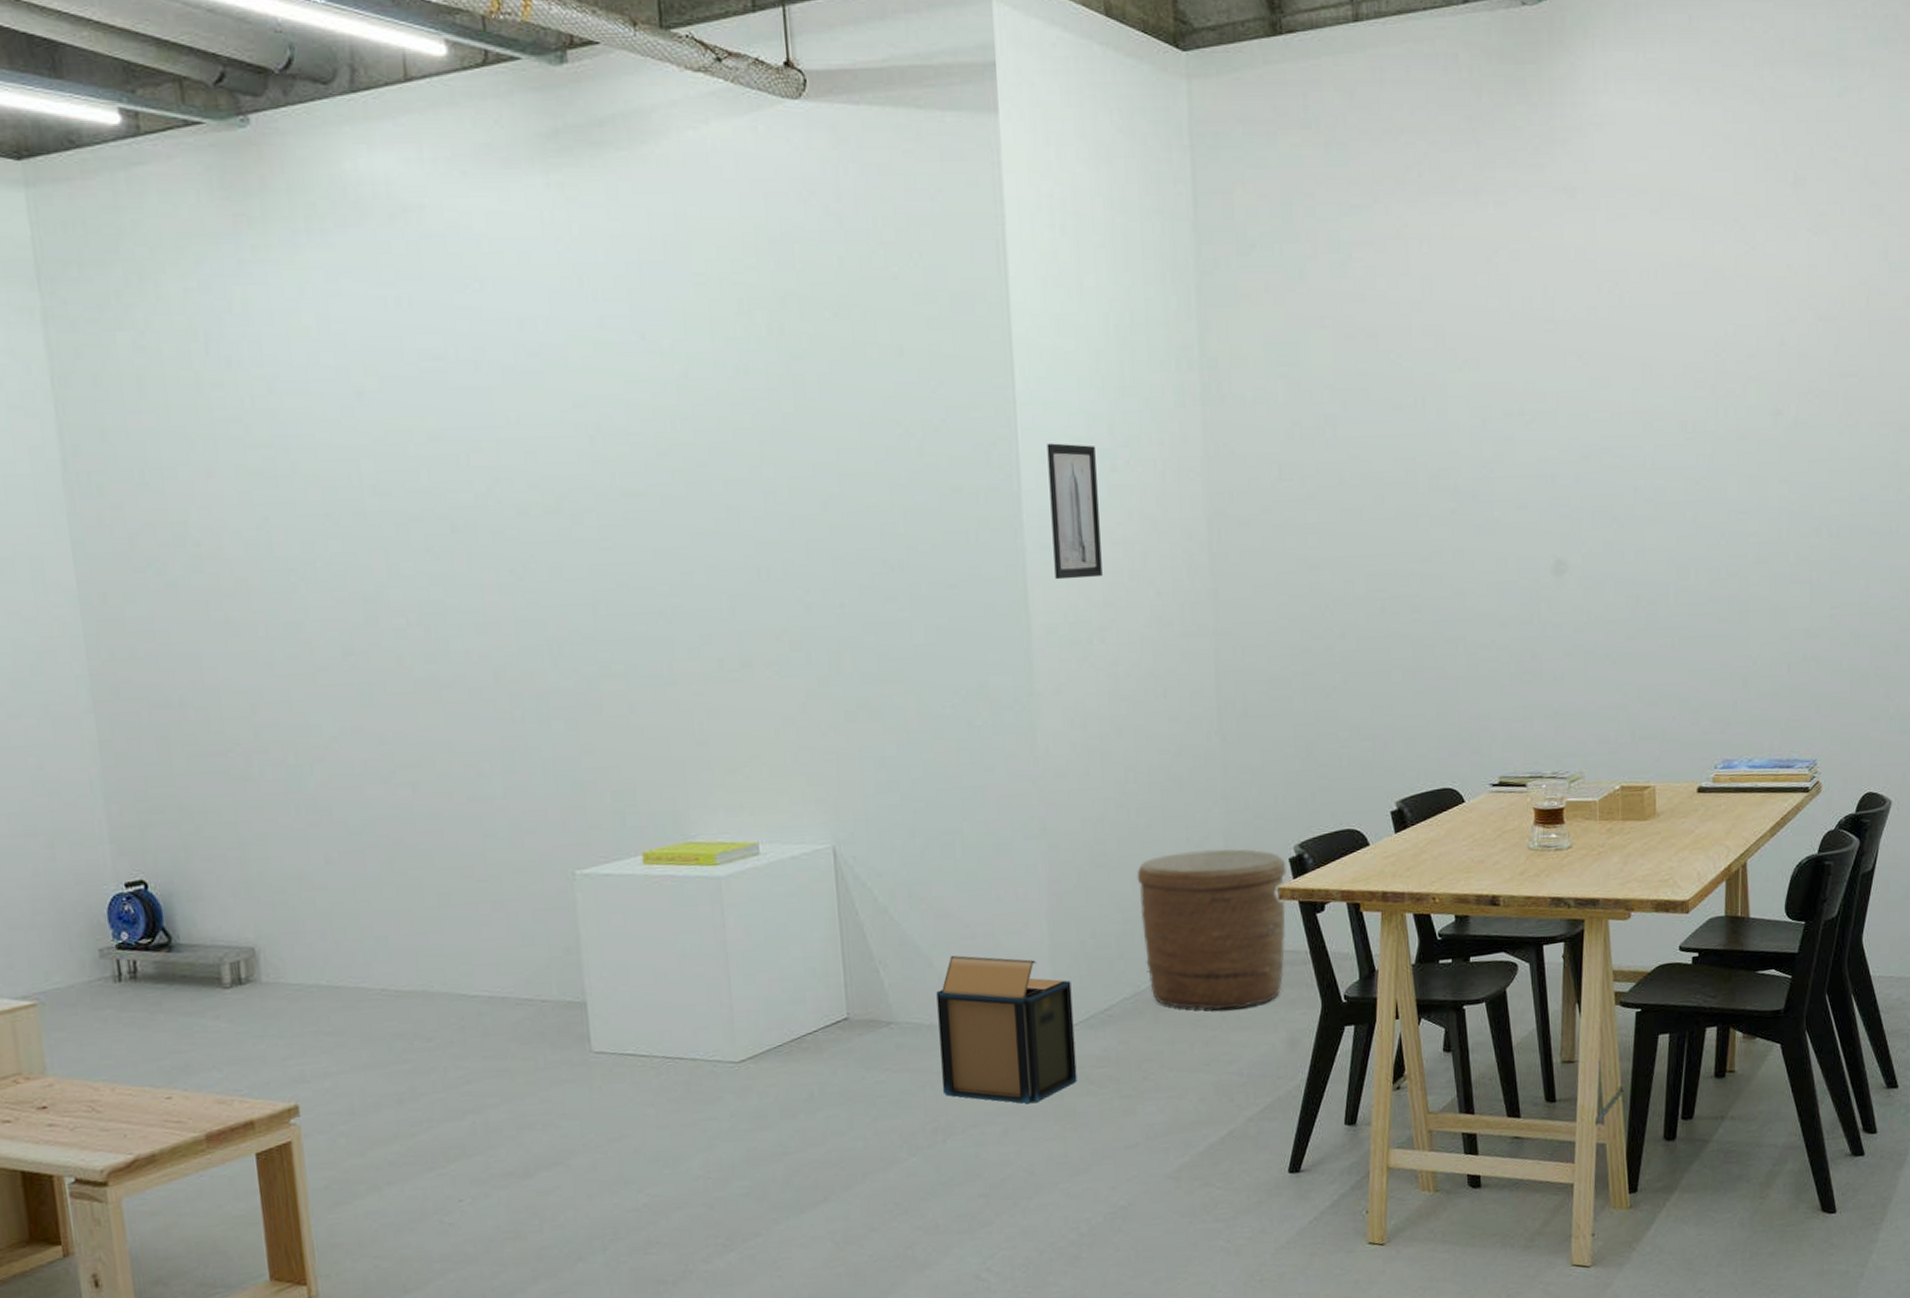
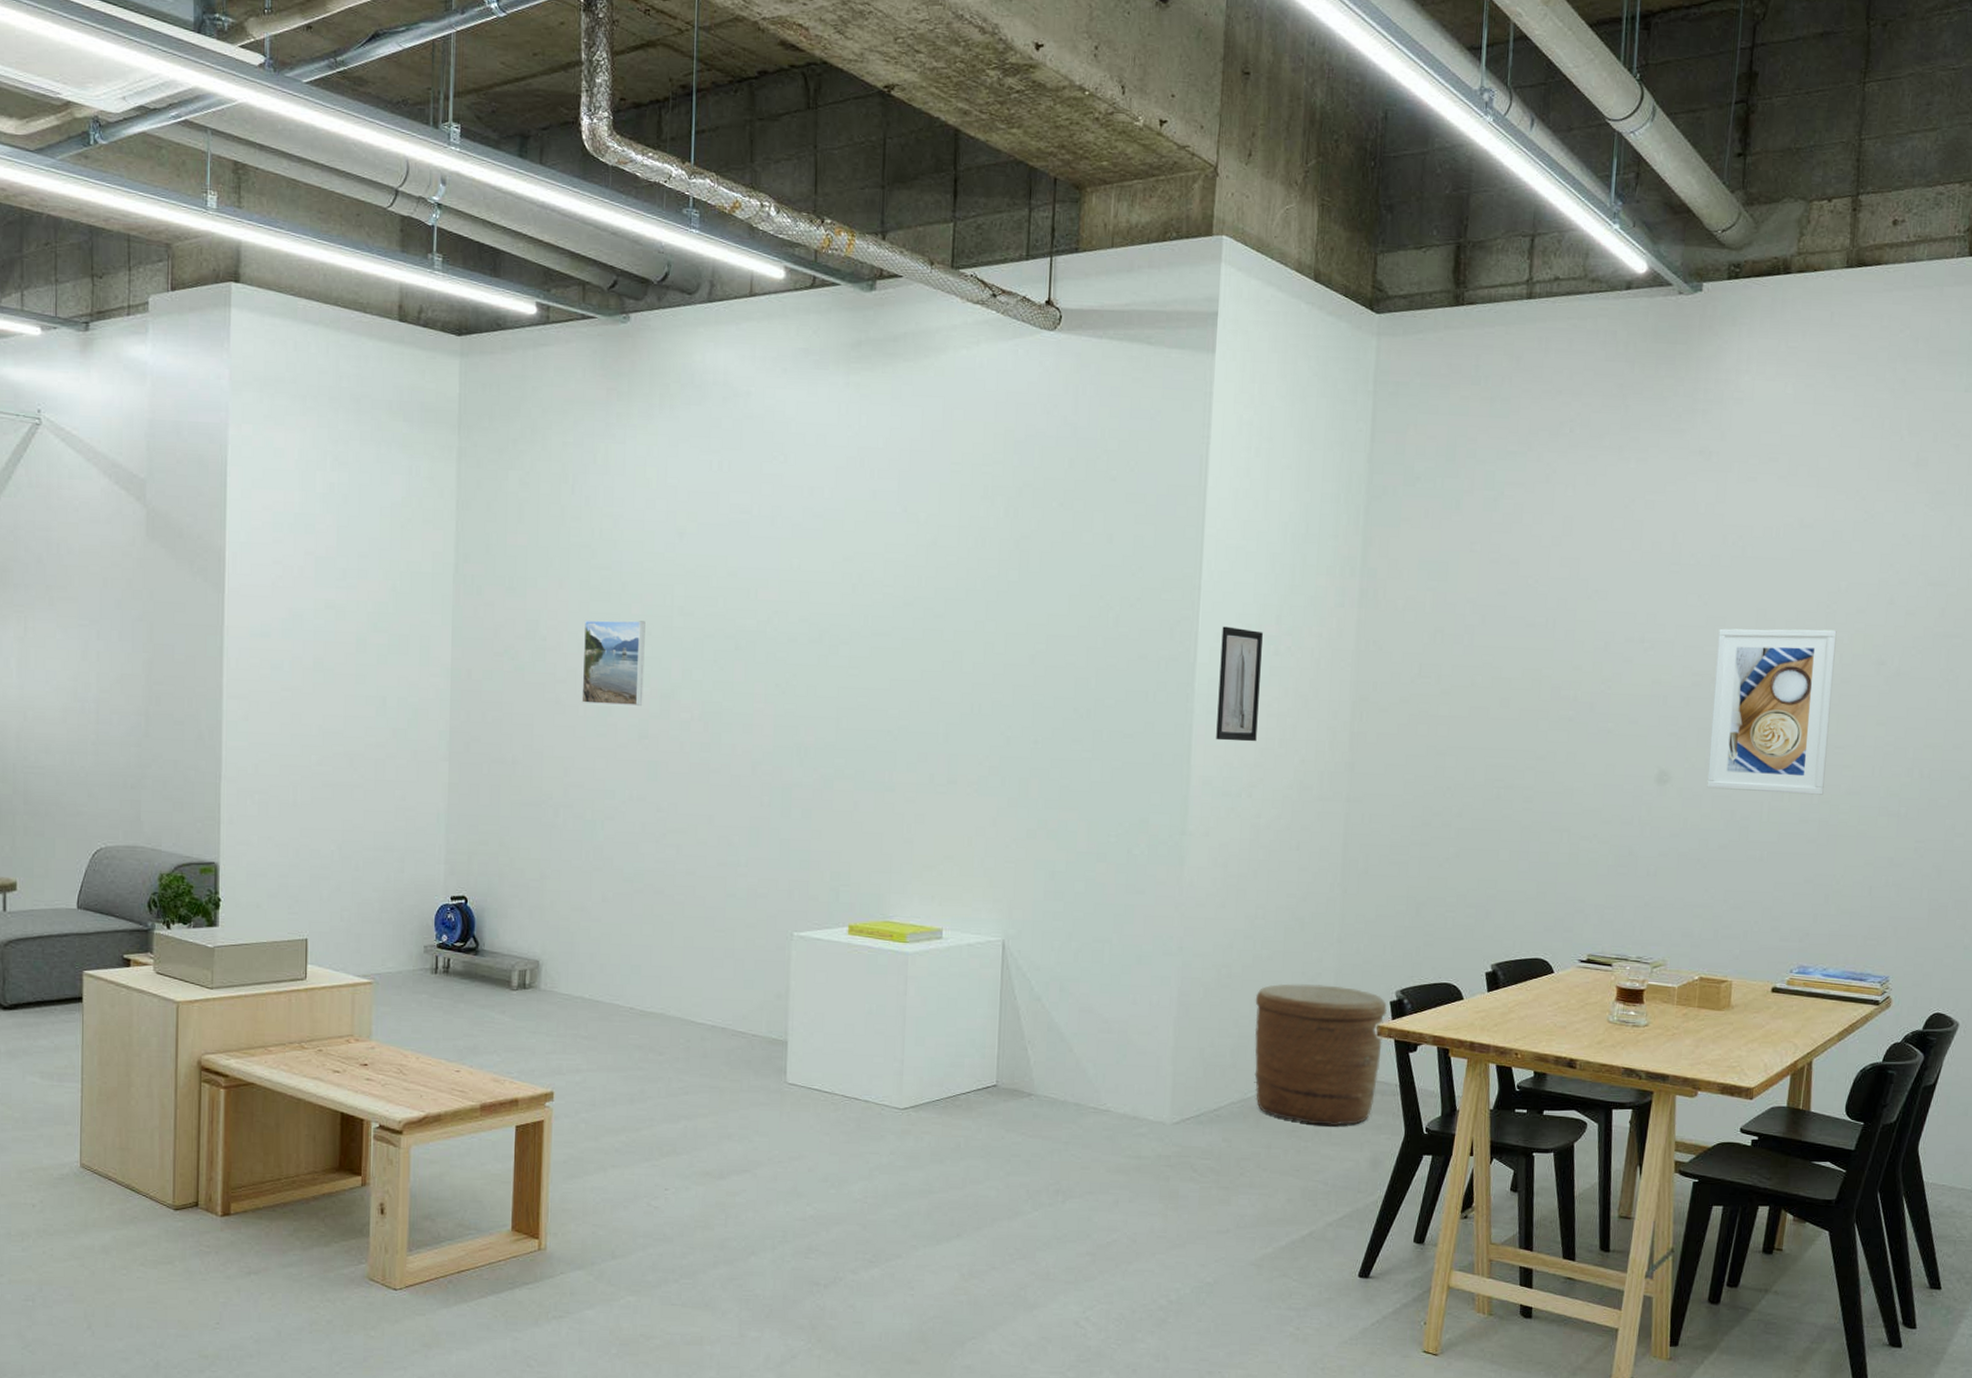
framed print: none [247,508,342,620] -> present [581,620,645,707]
cardboard box: present [936,955,1077,1104] -> none [1068,1044,1188,1181]
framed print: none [1603,380,1731,574] -> present [1707,628,1837,795]

